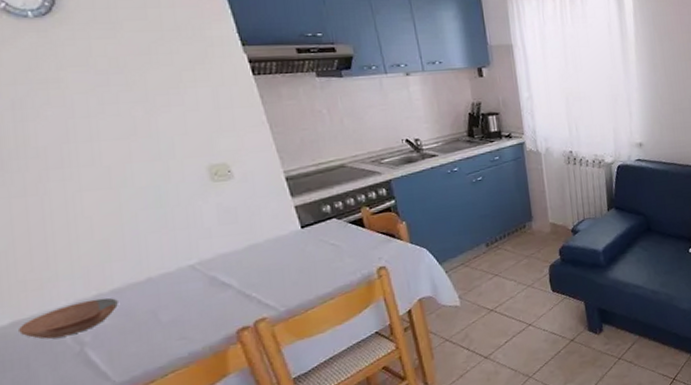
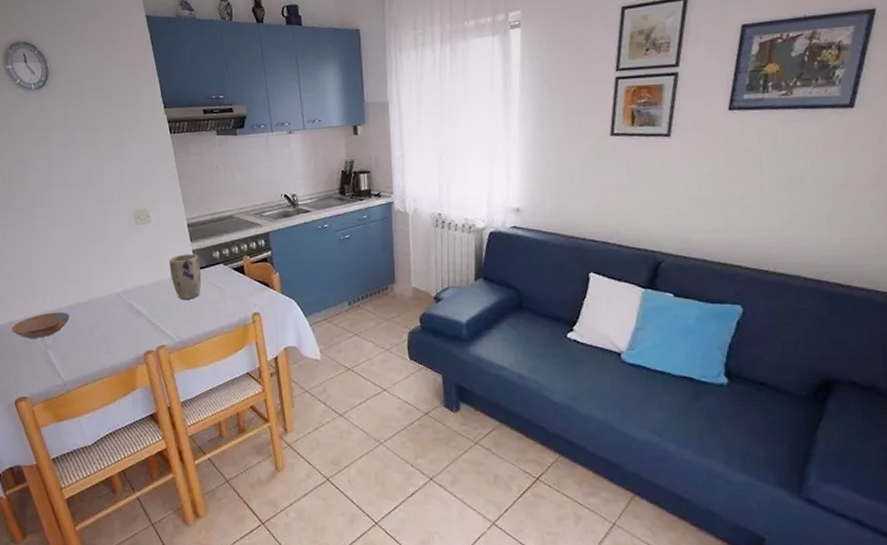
plant pot: none [264,210,310,263] -> present [169,254,202,300]

